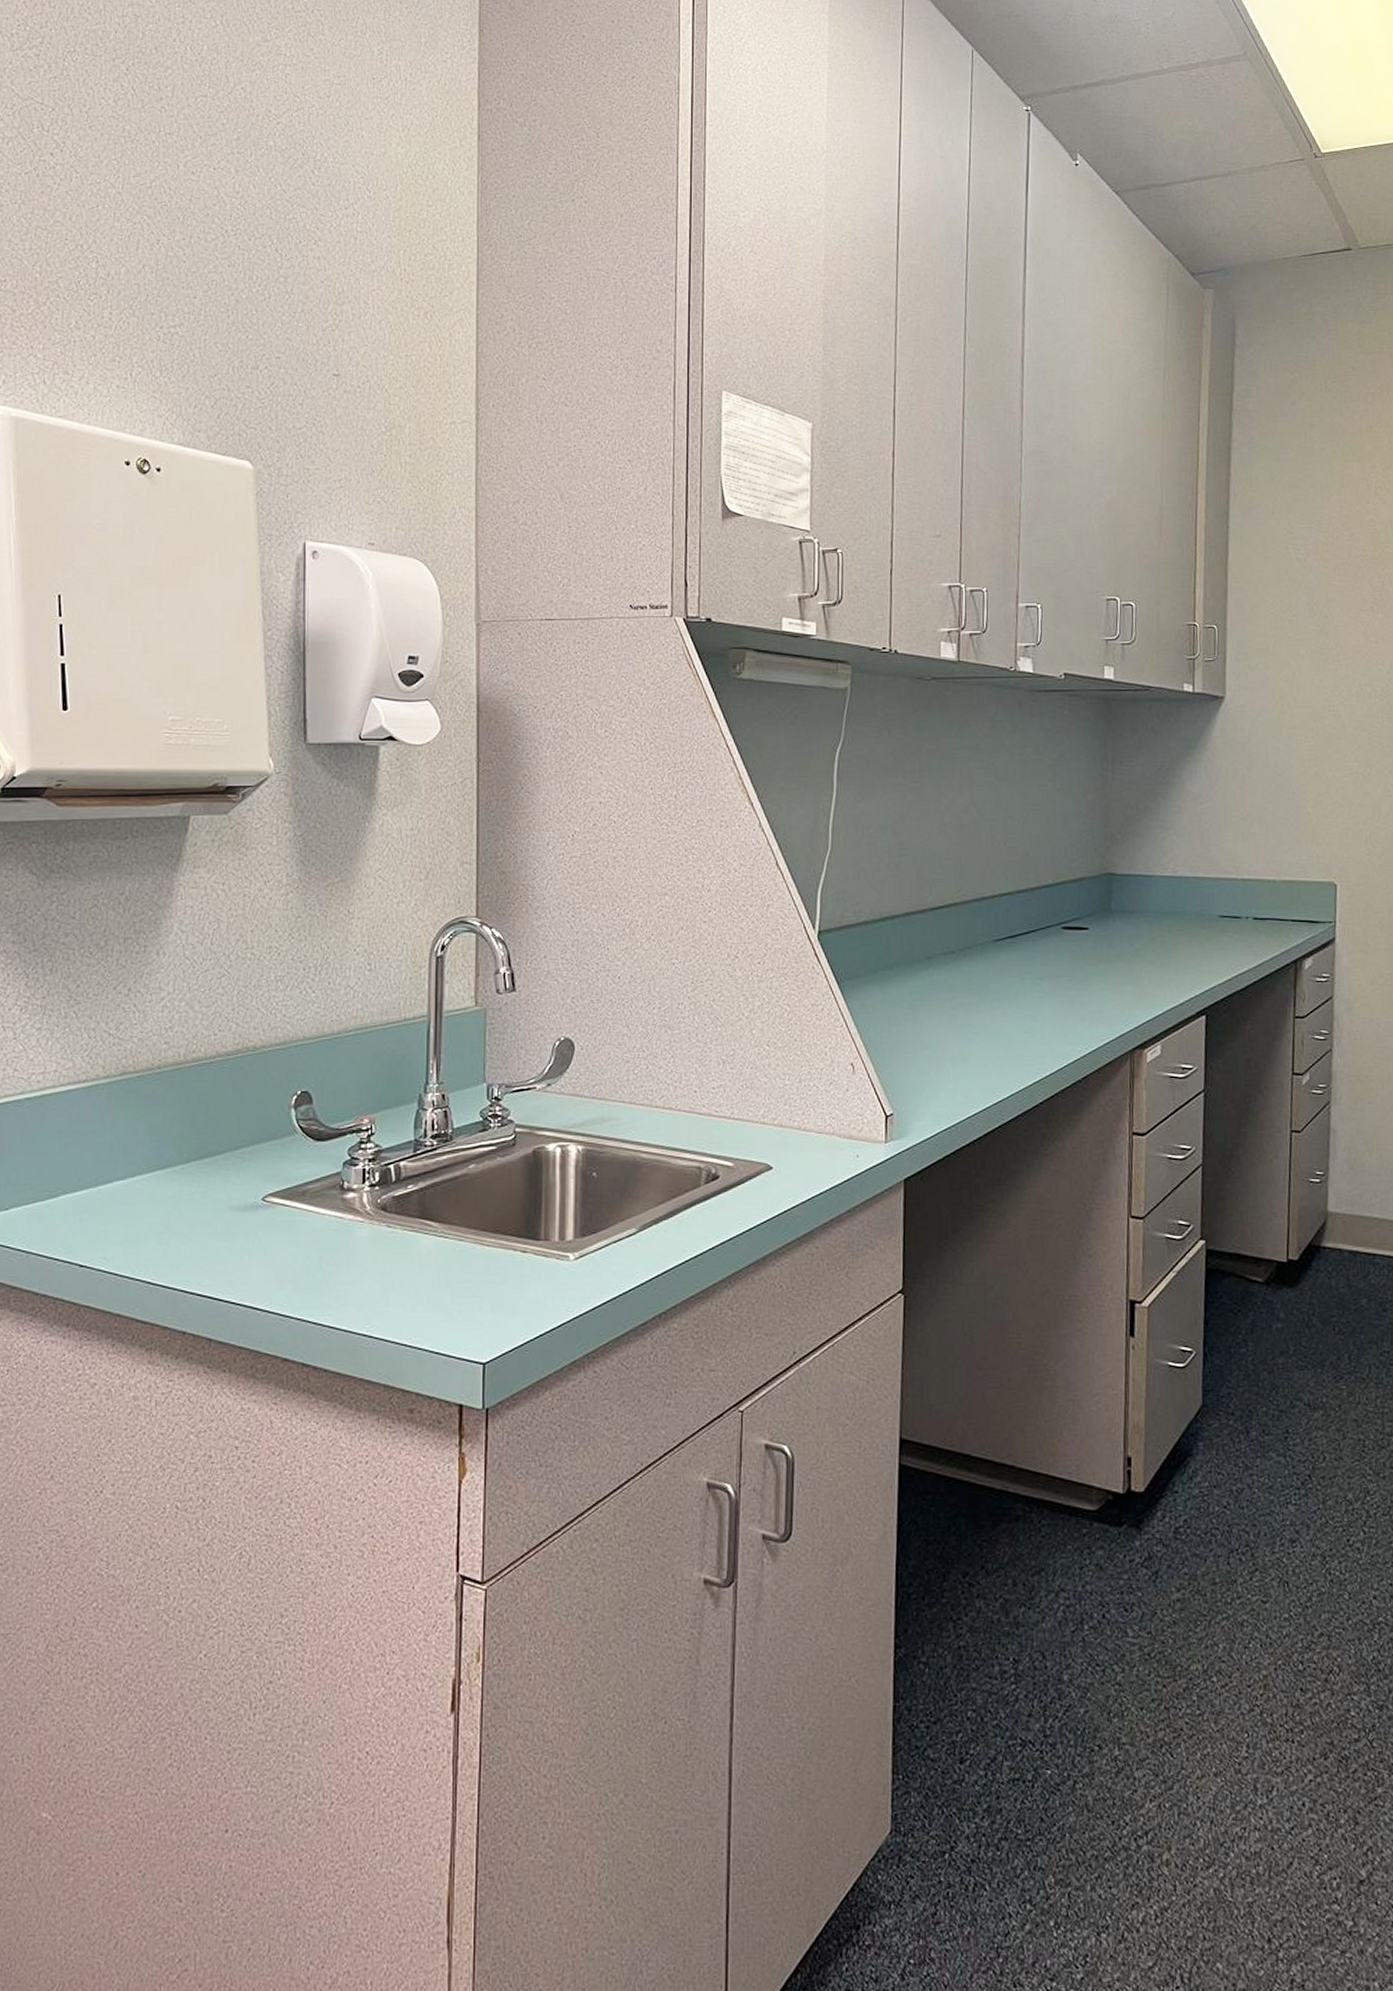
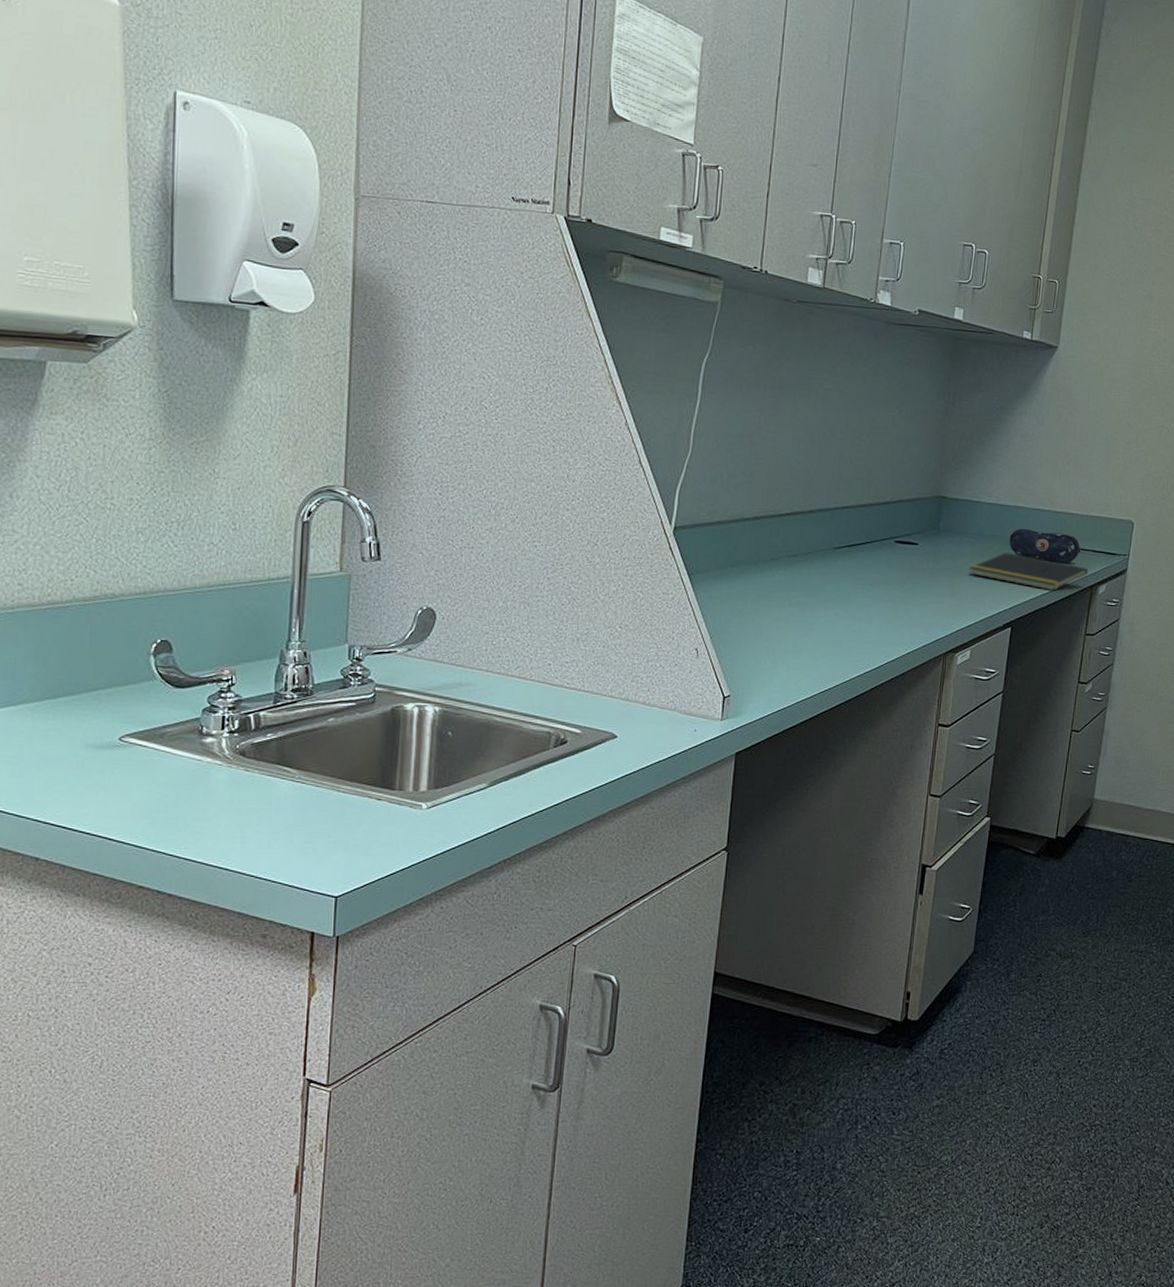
notepad: none [1149,930,1288,969] -> present [969,552,1088,591]
pencil case: none [1193,901,1278,938] -> present [1009,528,1081,564]

